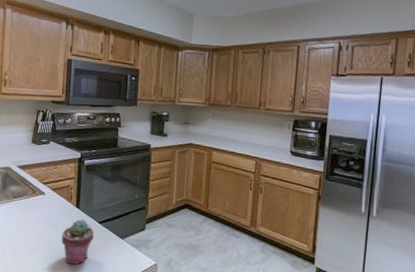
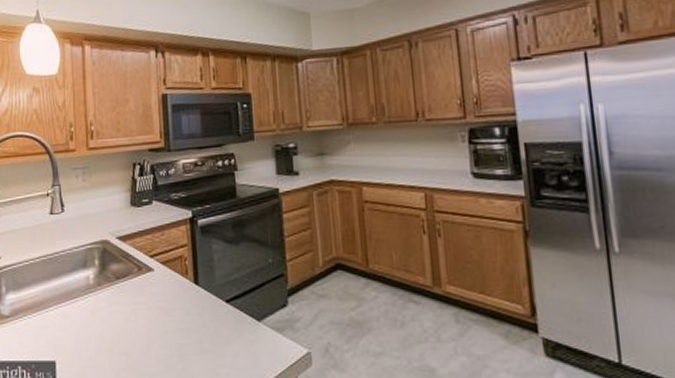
potted succulent: present [61,219,95,265] -> none [181,299,222,363]

